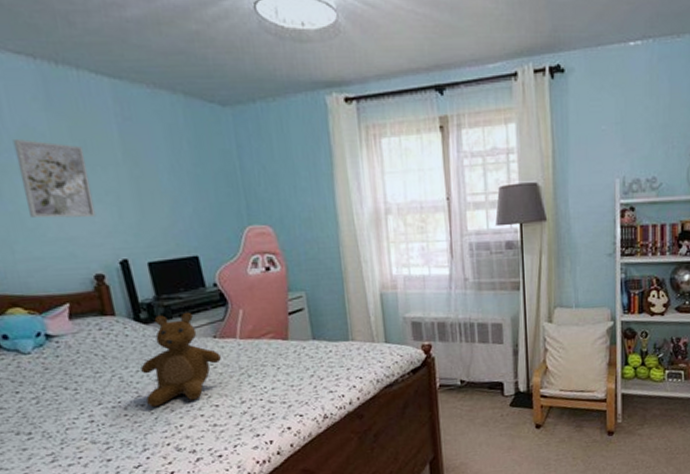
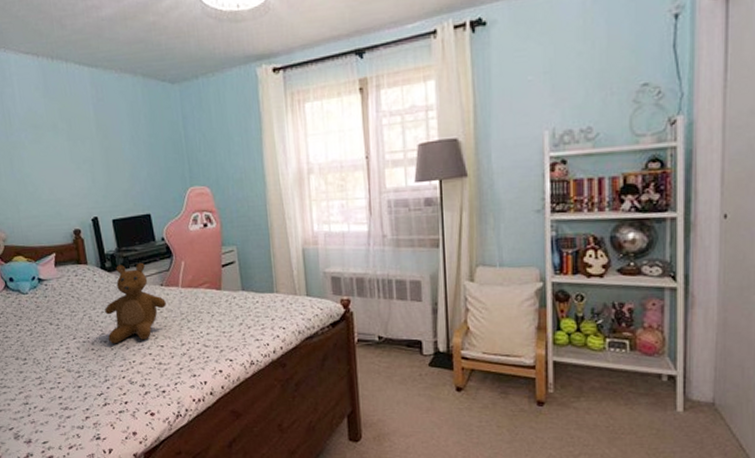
wall art: present [12,139,96,218] -> none [21,121,76,184]

